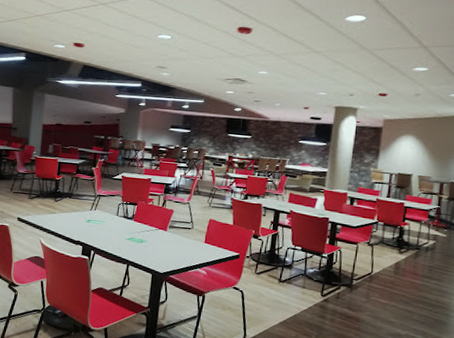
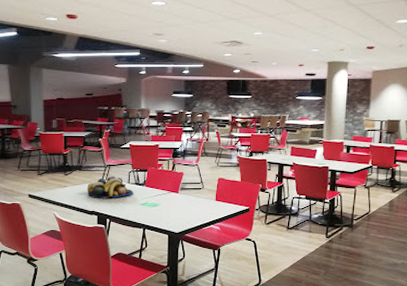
fruit bowl: none [75,206,121,230] -> present [87,176,133,198]

